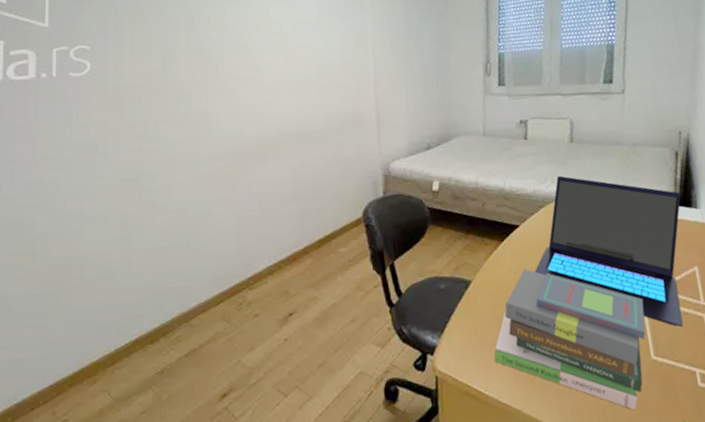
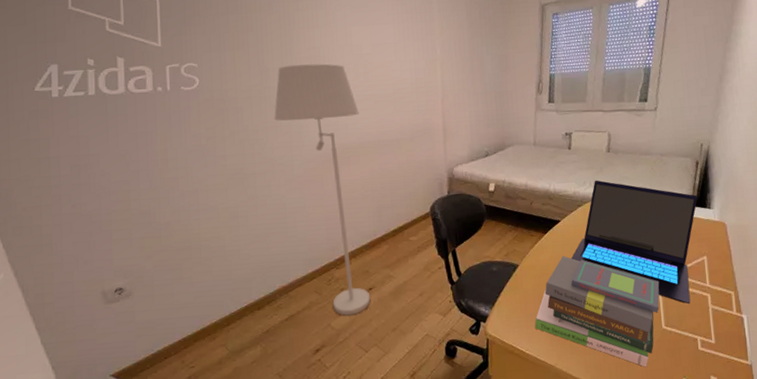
floor lamp: none [177,44,291,350] -> present [274,64,371,316]

